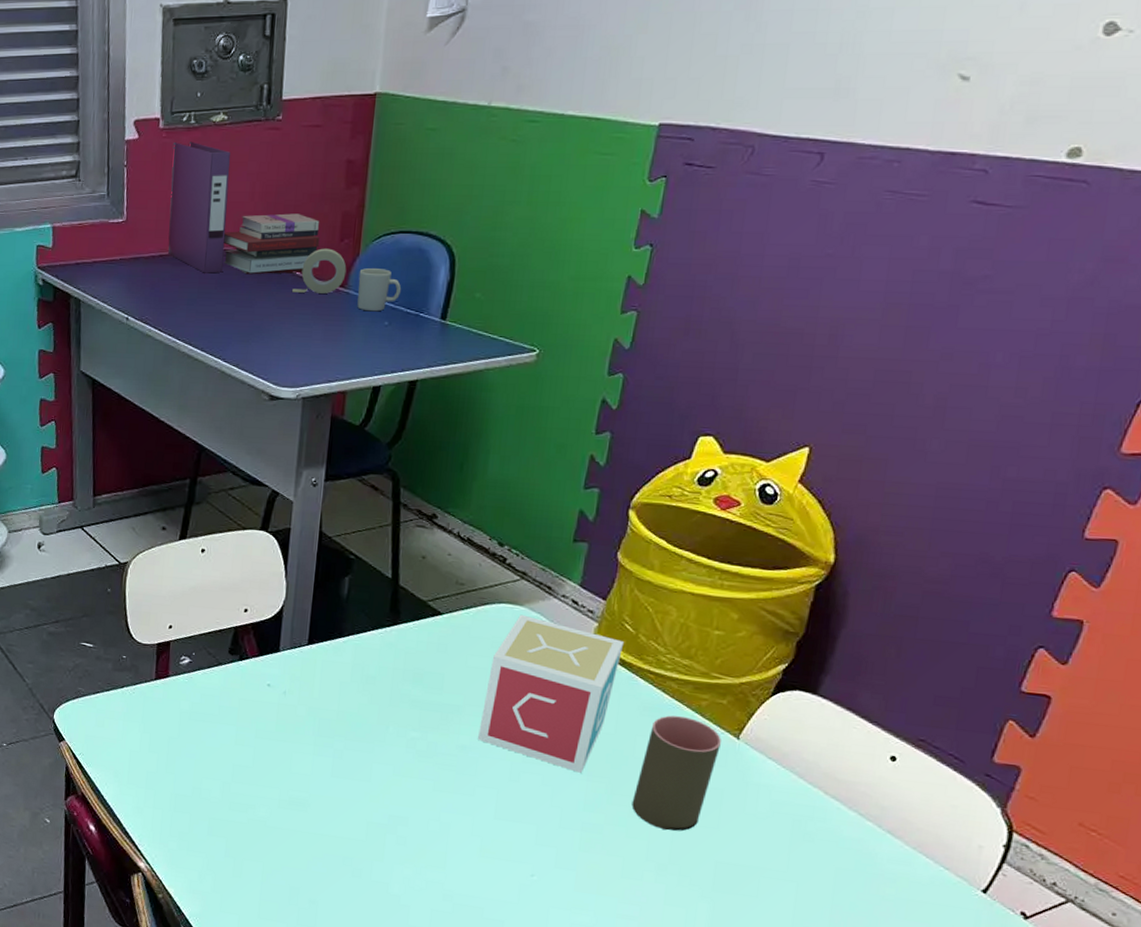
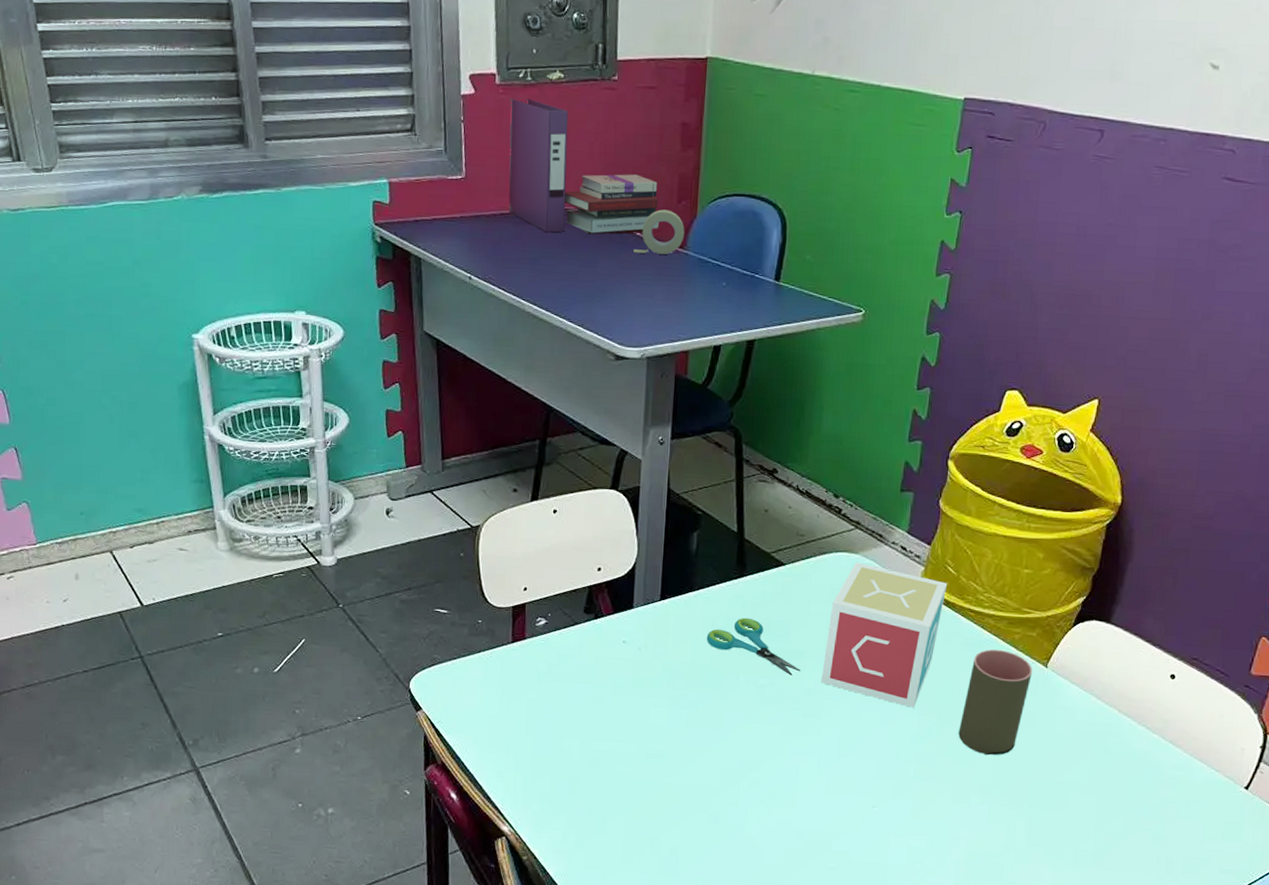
scissors: none [355,667,457,731] -> present [706,617,802,676]
mug: present [357,268,402,312] -> none [696,230,738,273]

